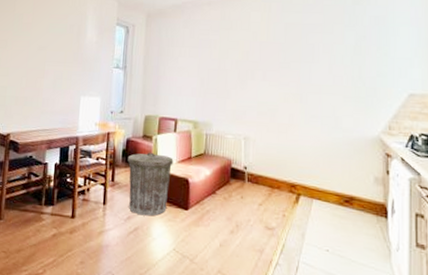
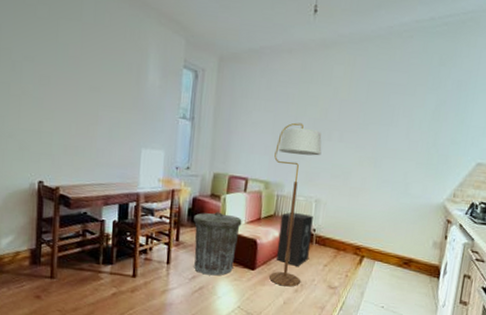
floor lamp: none [201,65,246,228] -> present [269,122,322,287]
speaker: none [209,150,243,206] -> present [276,212,314,266]

